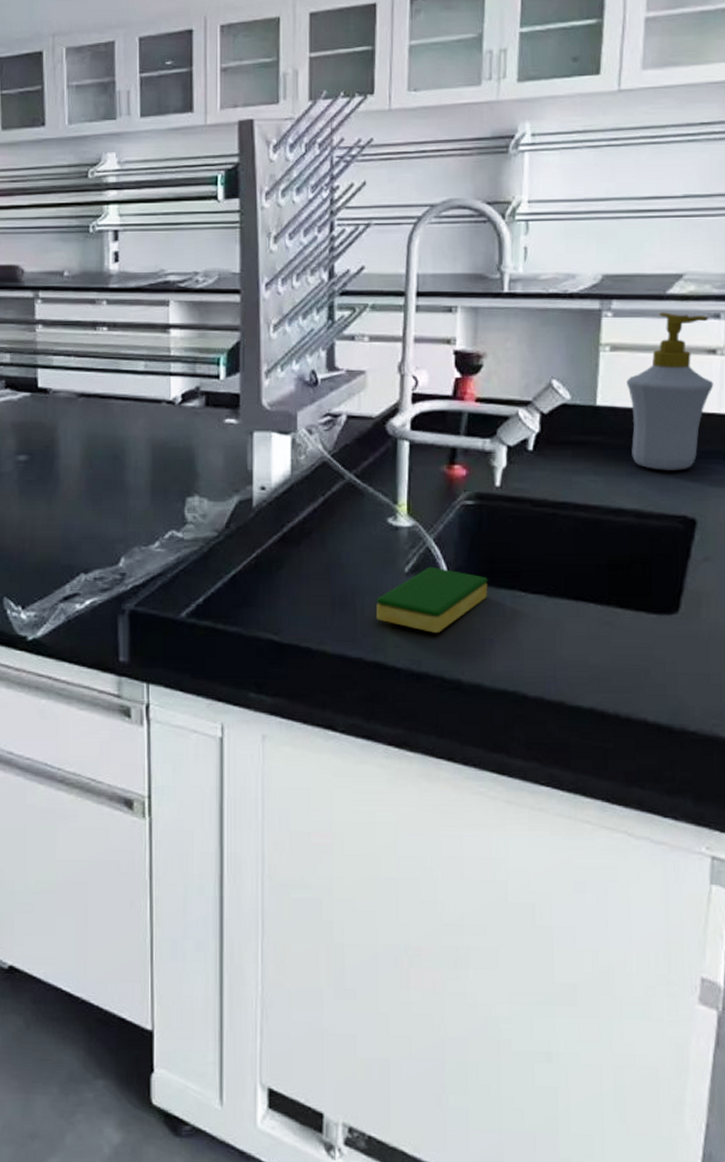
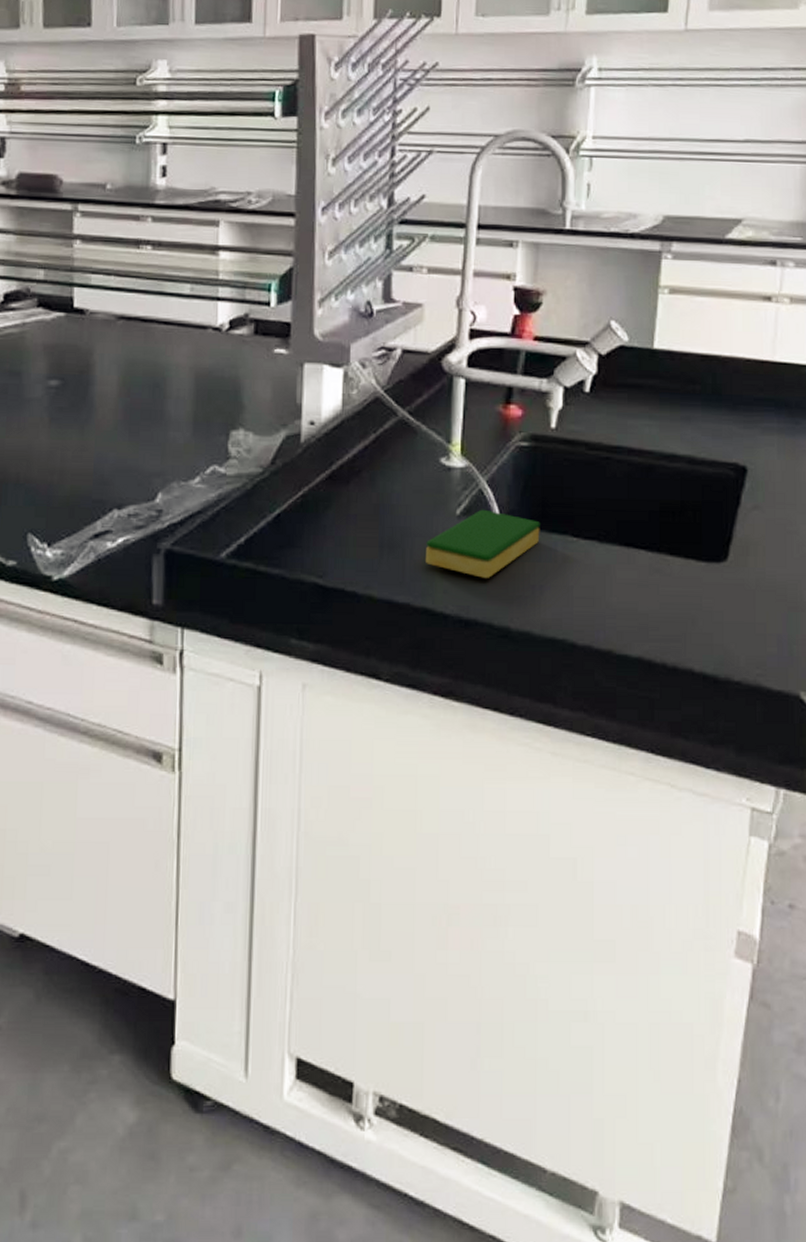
soap bottle: present [626,312,714,470] -> none [684,256,768,417]

